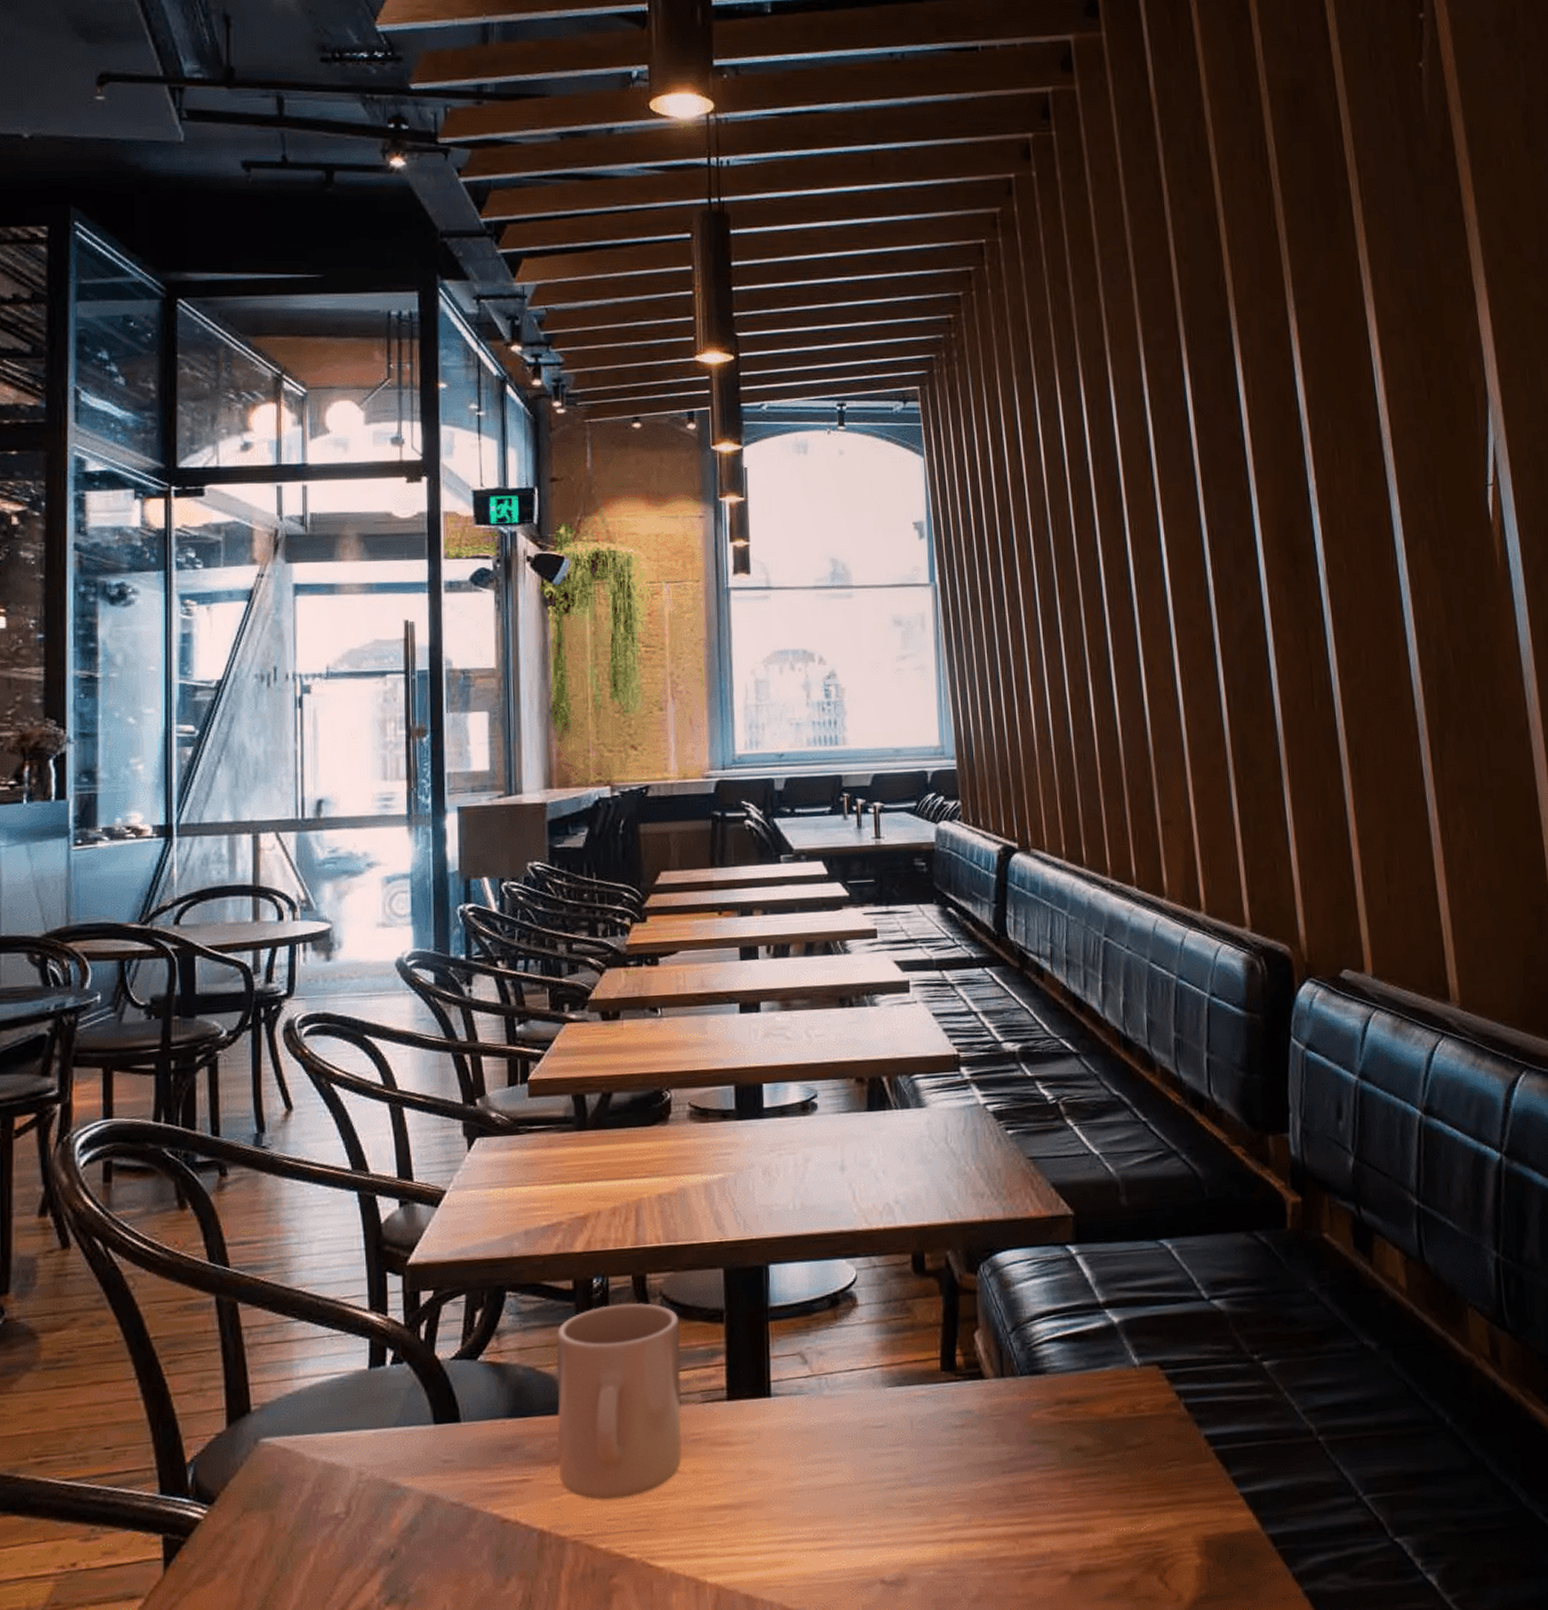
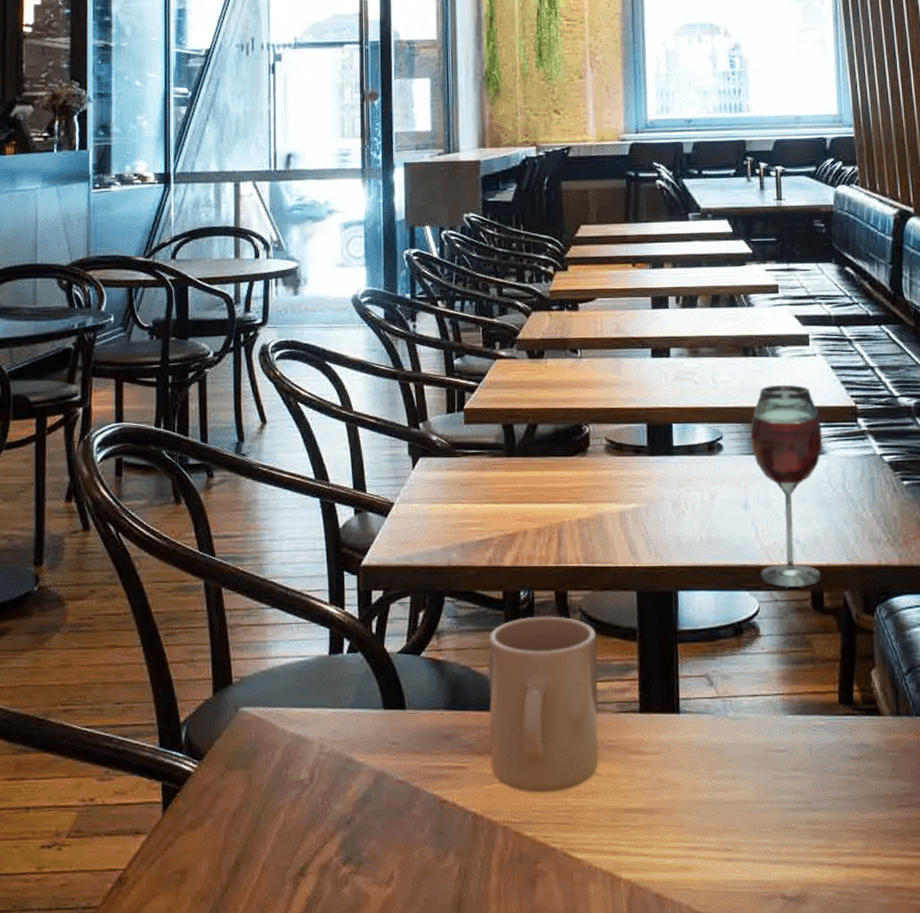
wineglass: none [847,1034,923,1252] -> present [750,384,822,587]

